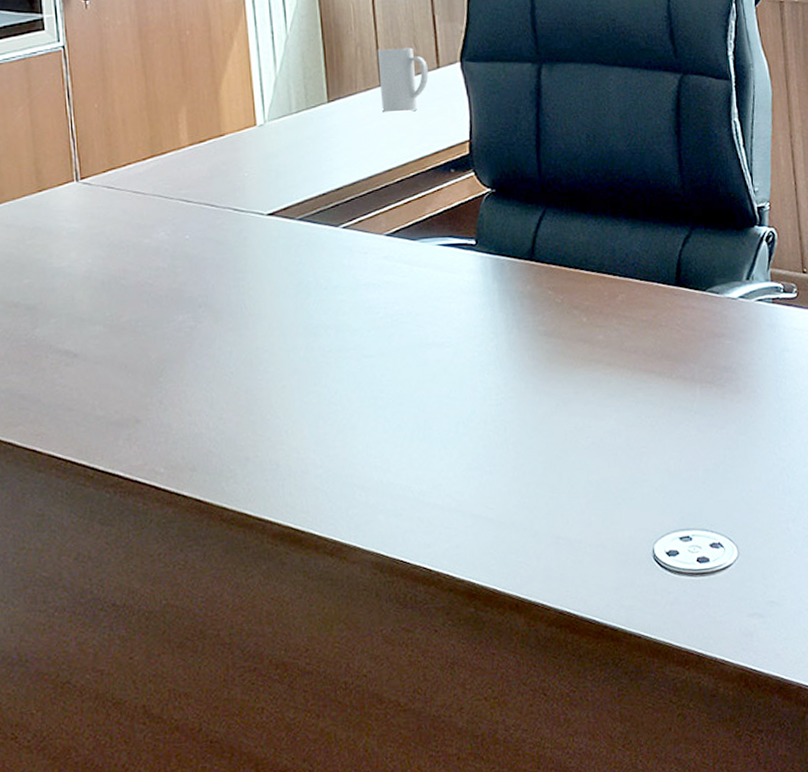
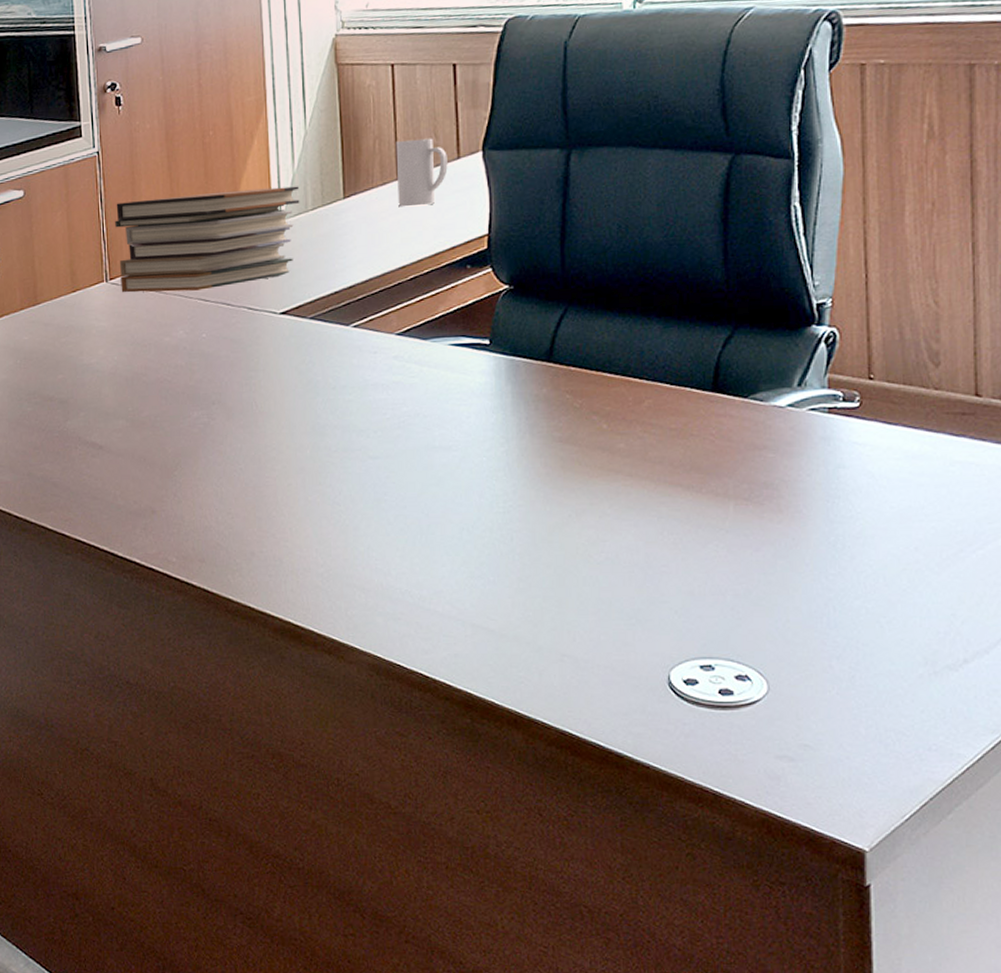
book stack: none [85,89,284,193] -> present [115,186,300,293]

